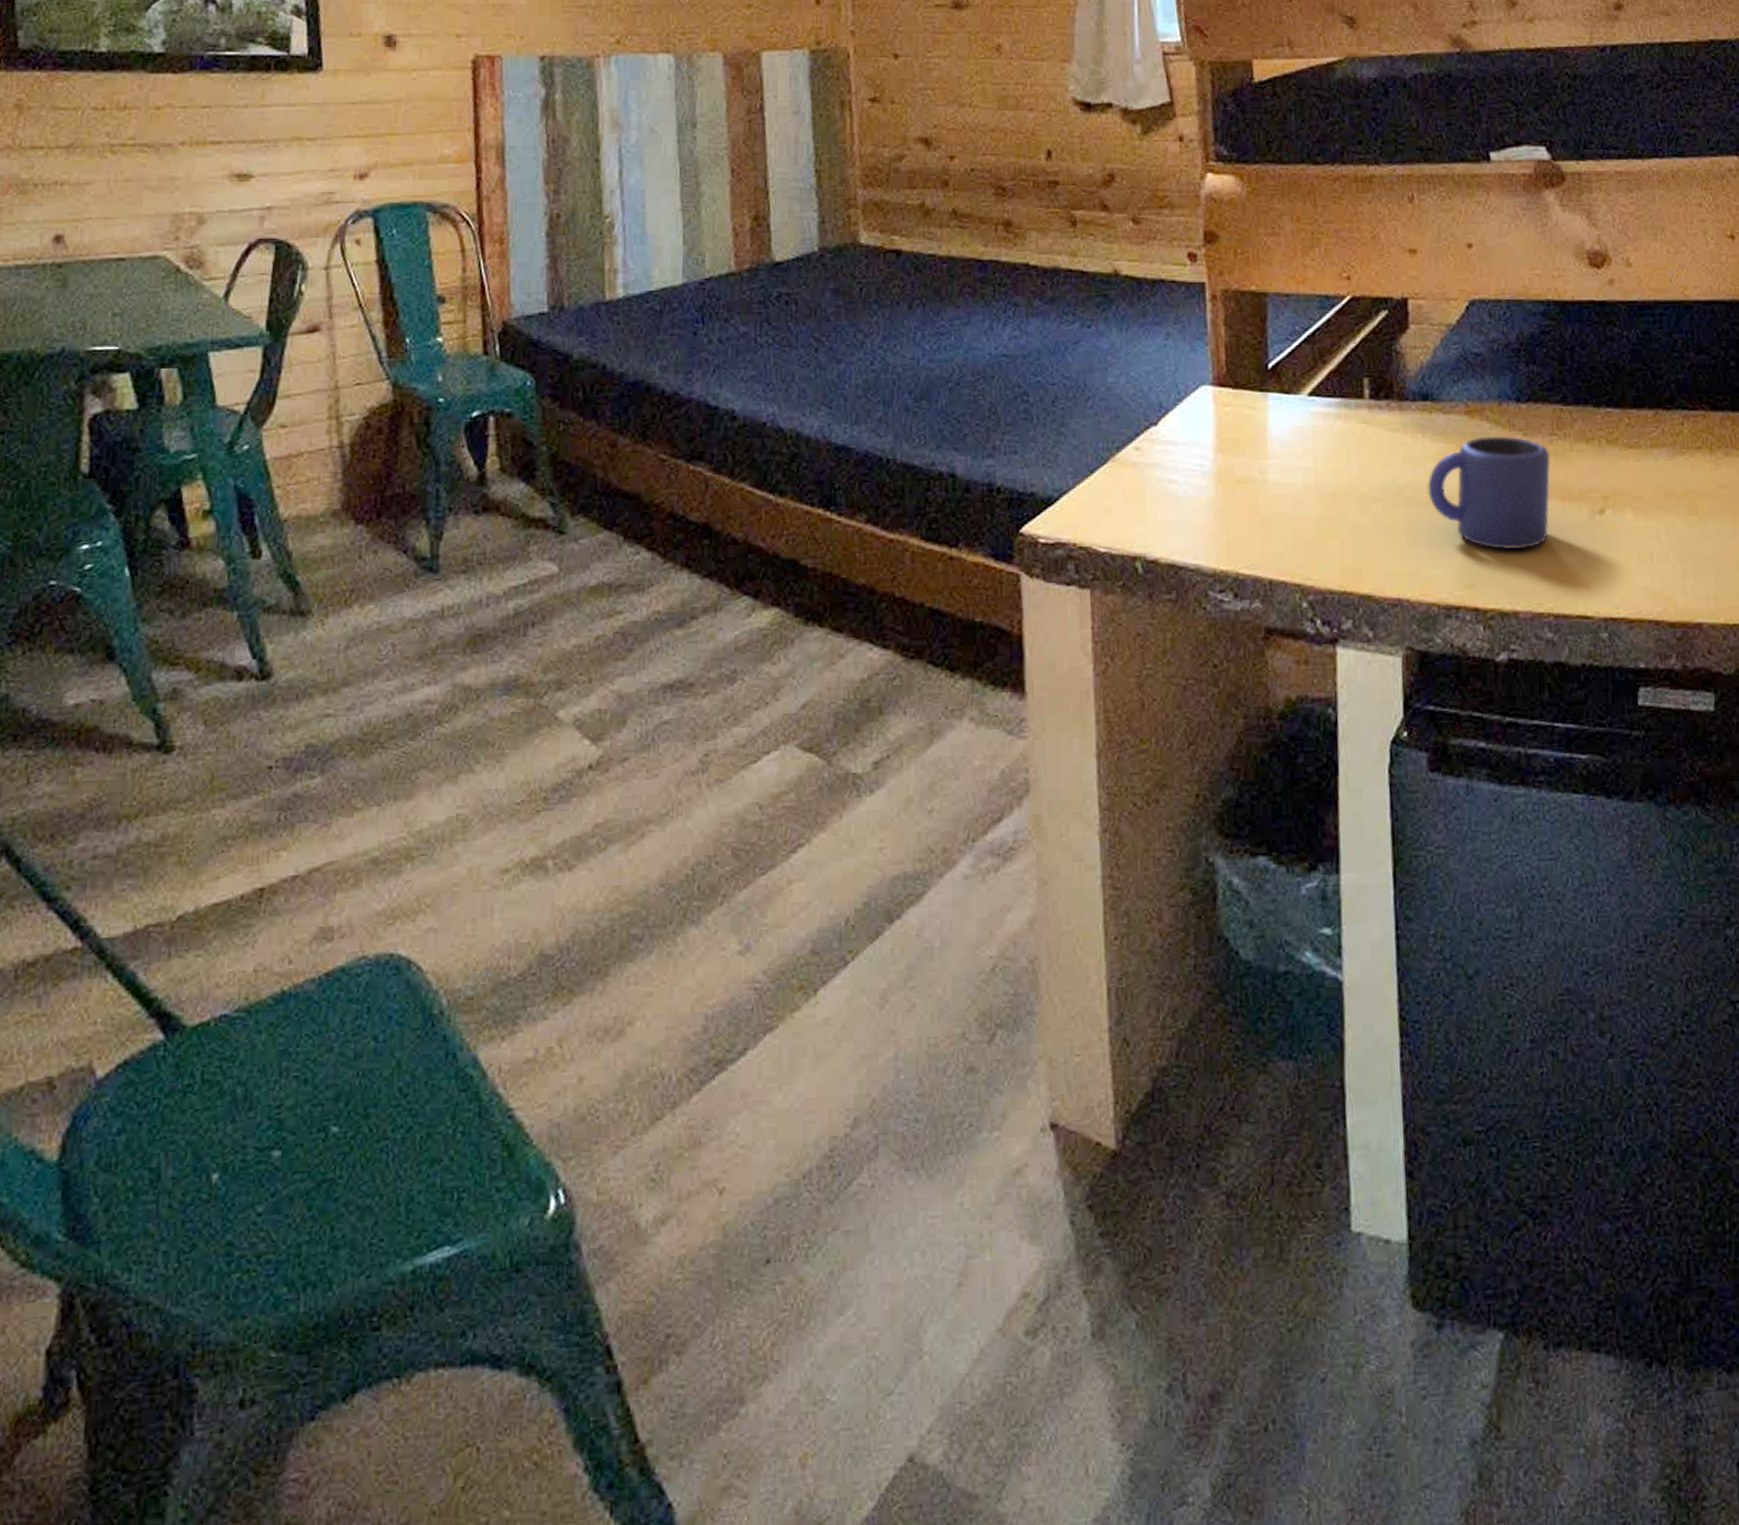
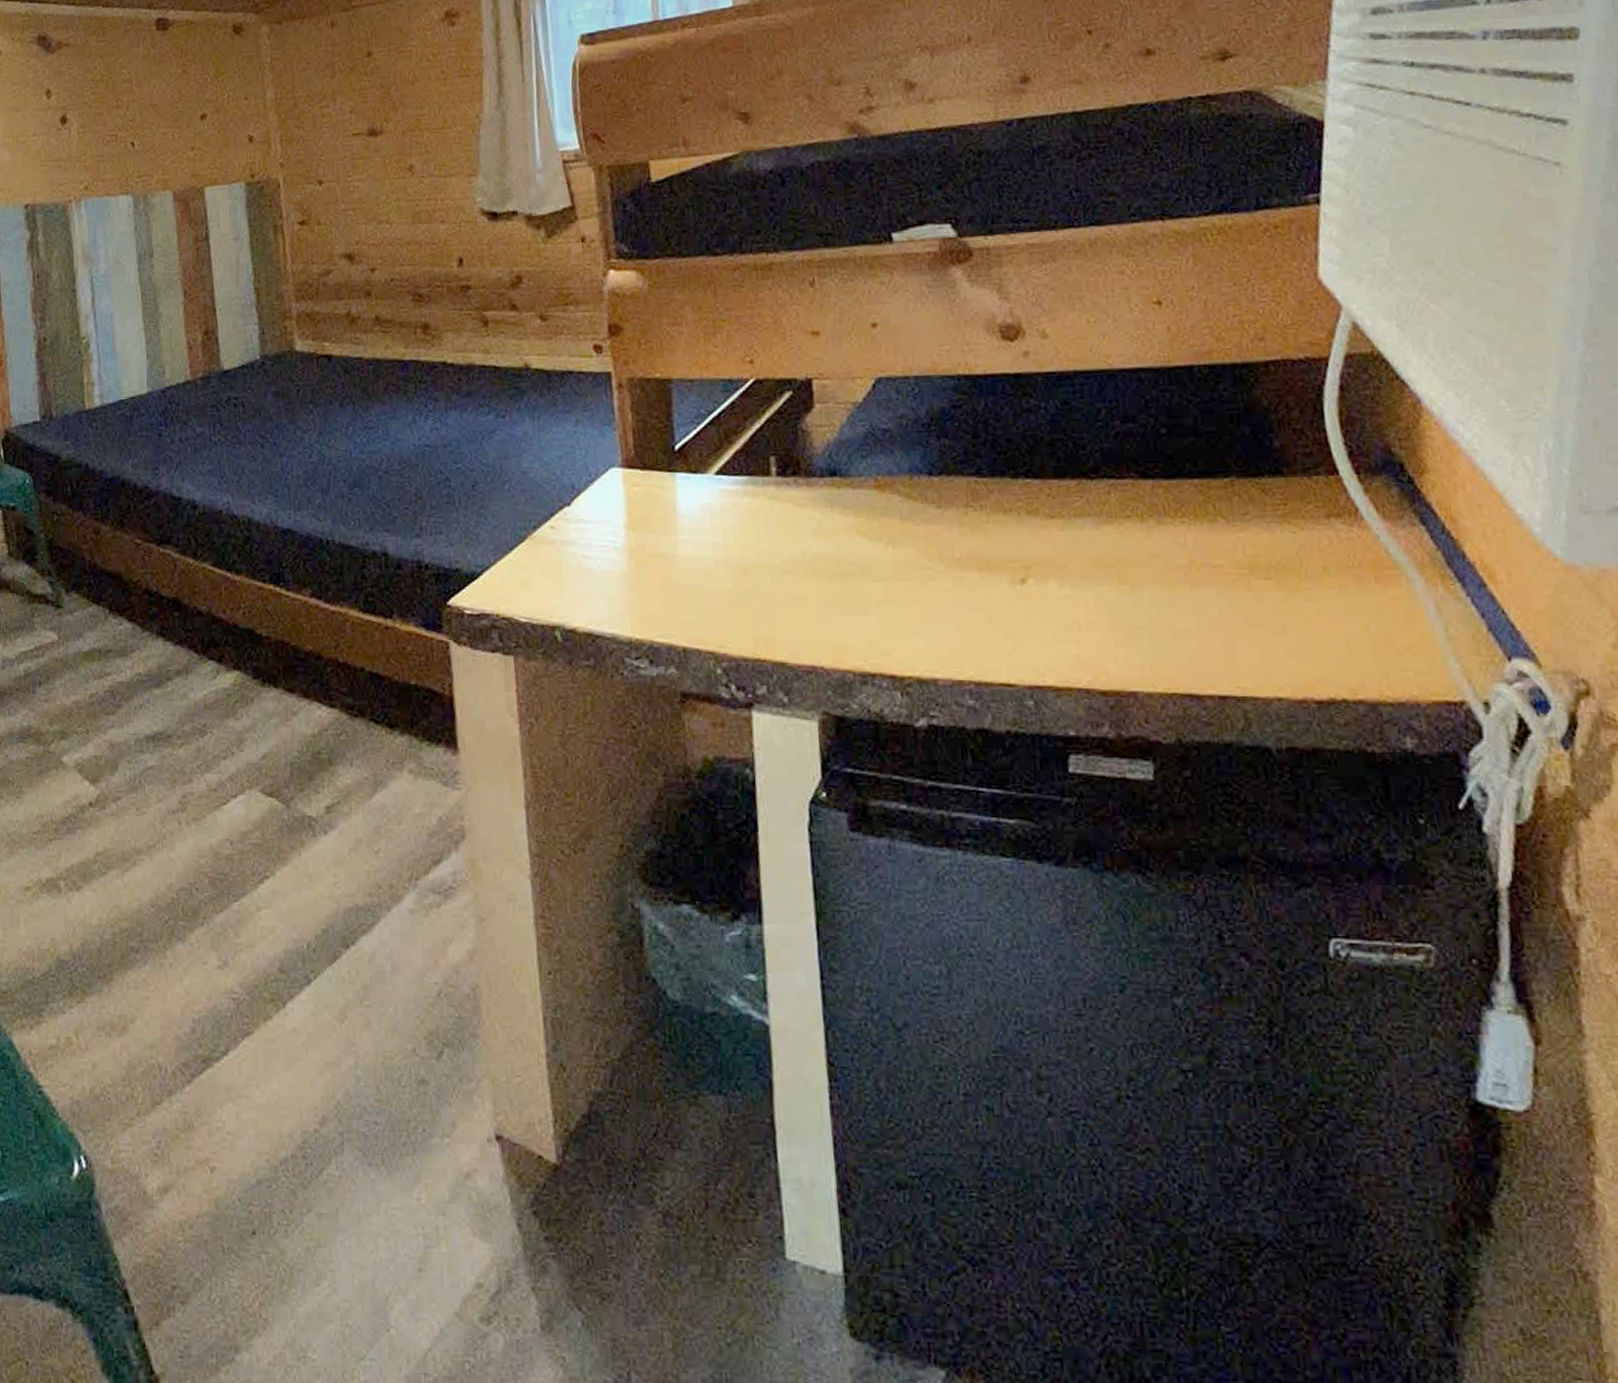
mug: present [1428,436,1551,550] -> none [838,509,967,620]

